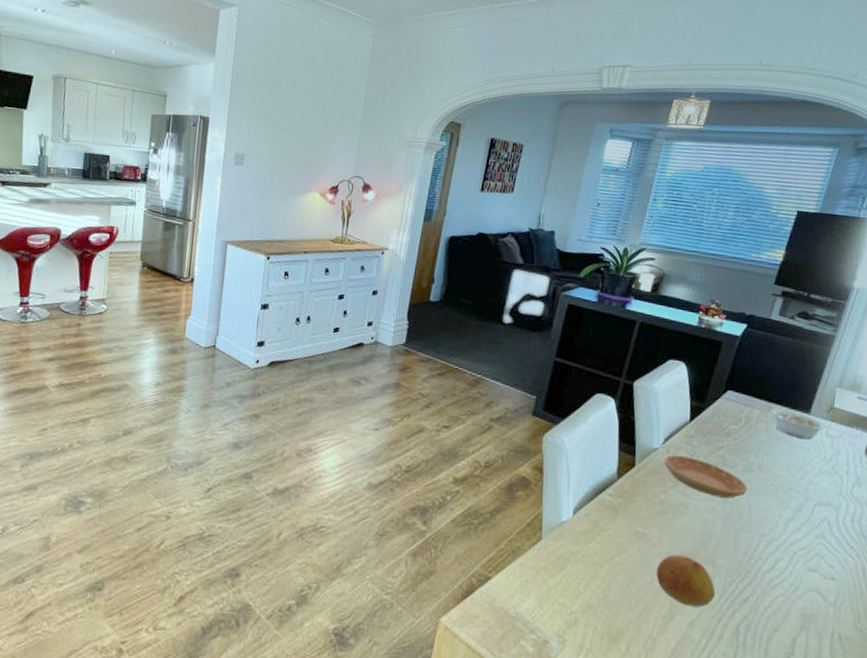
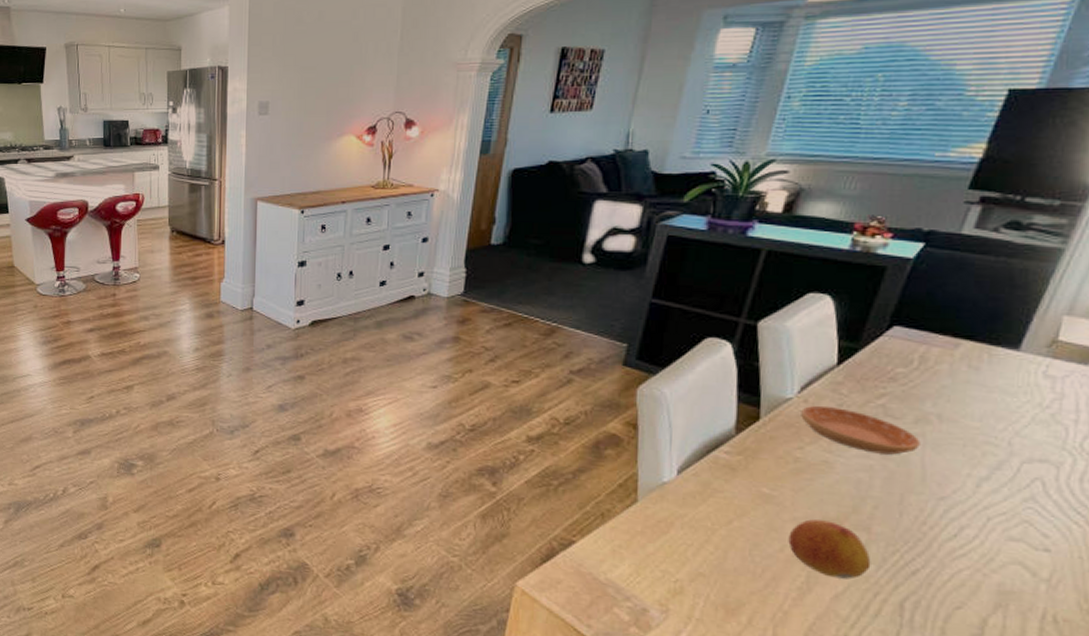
legume: present [772,409,826,440] -> none [959,346,1045,382]

